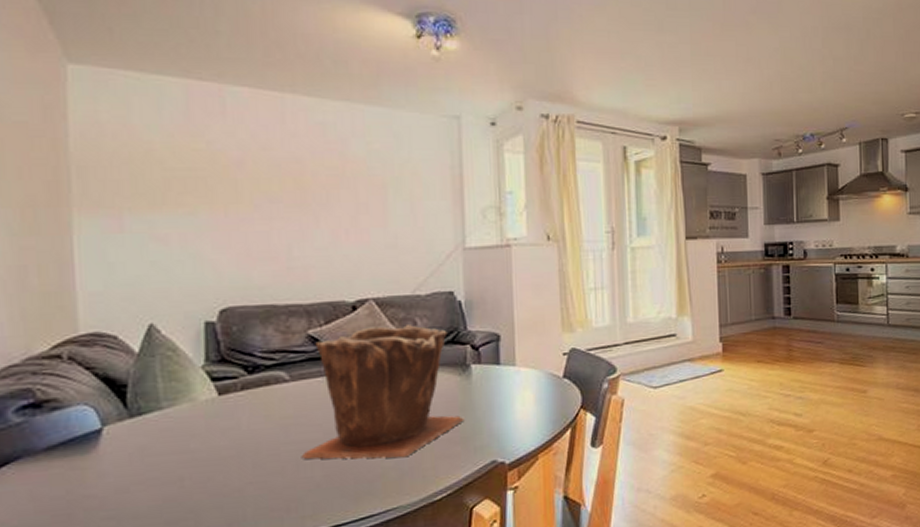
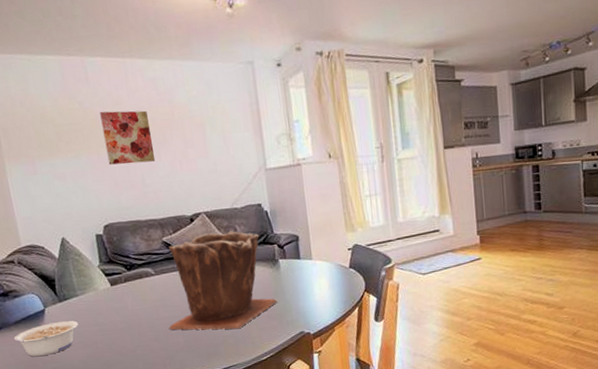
legume: none [40,446,156,502] -> present [14,321,78,357]
wall art: none [237,156,311,229] -> present [100,110,156,165]

